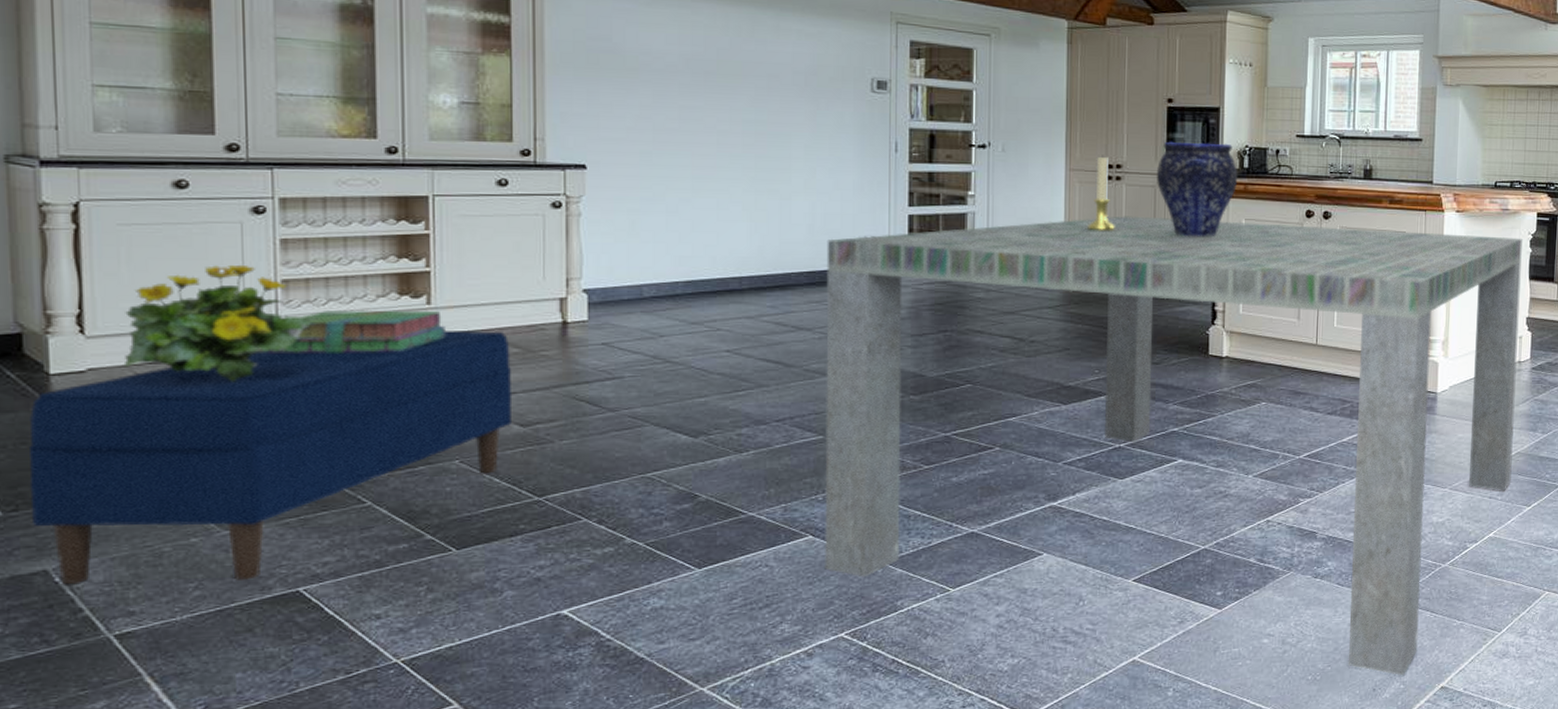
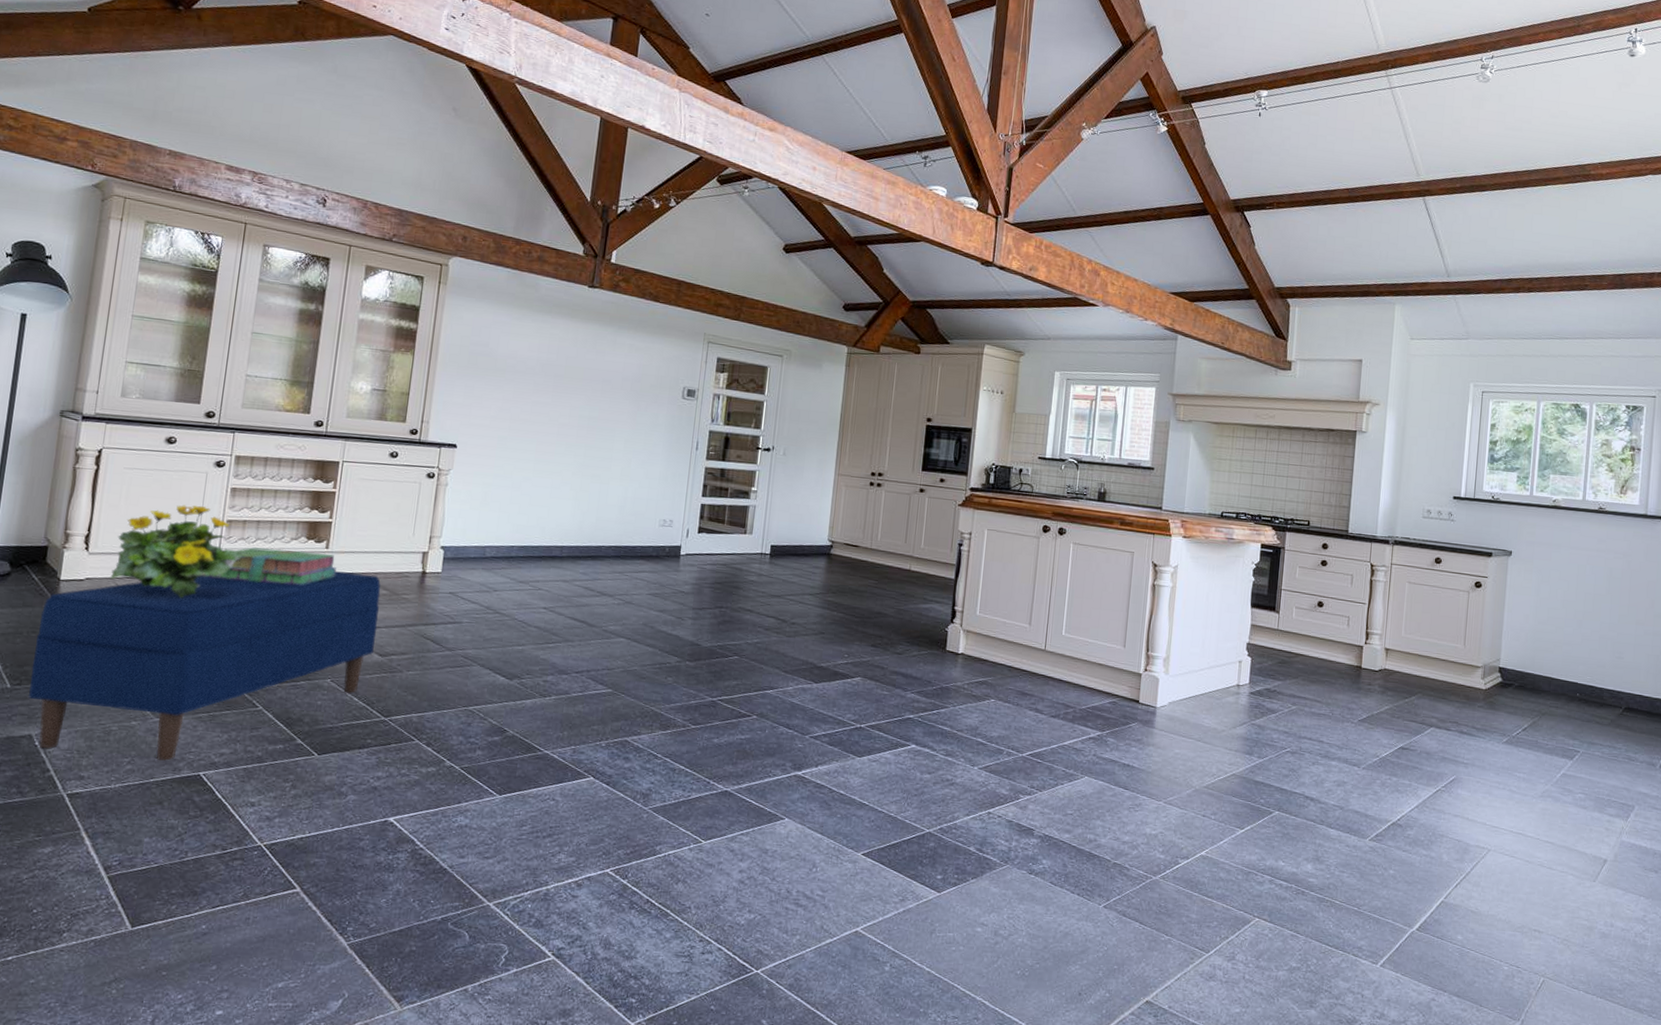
dining table: present [825,216,1523,676] -> none [600,518,1246,984]
candle holder: present [1087,155,1115,232] -> none [849,463,873,532]
vase: present [1156,141,1238,237] -> none [911,455,984,543]

